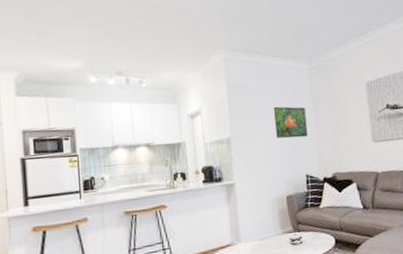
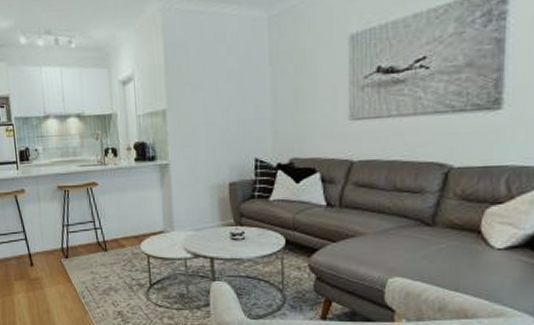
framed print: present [274,106,308,138] -> none [219,70,261,112]

